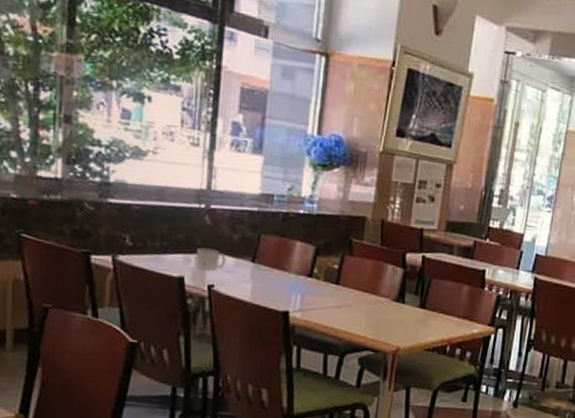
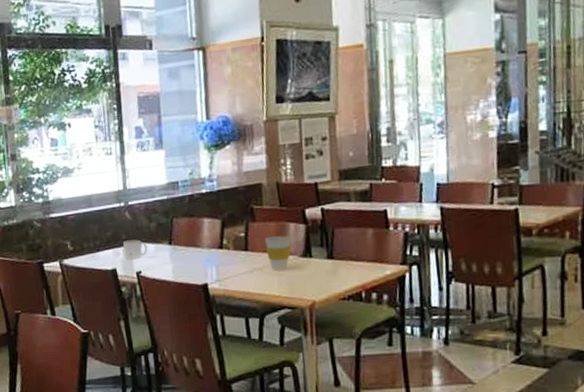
cup: none [358,274,388,313] -> present [265,236,292,272]

